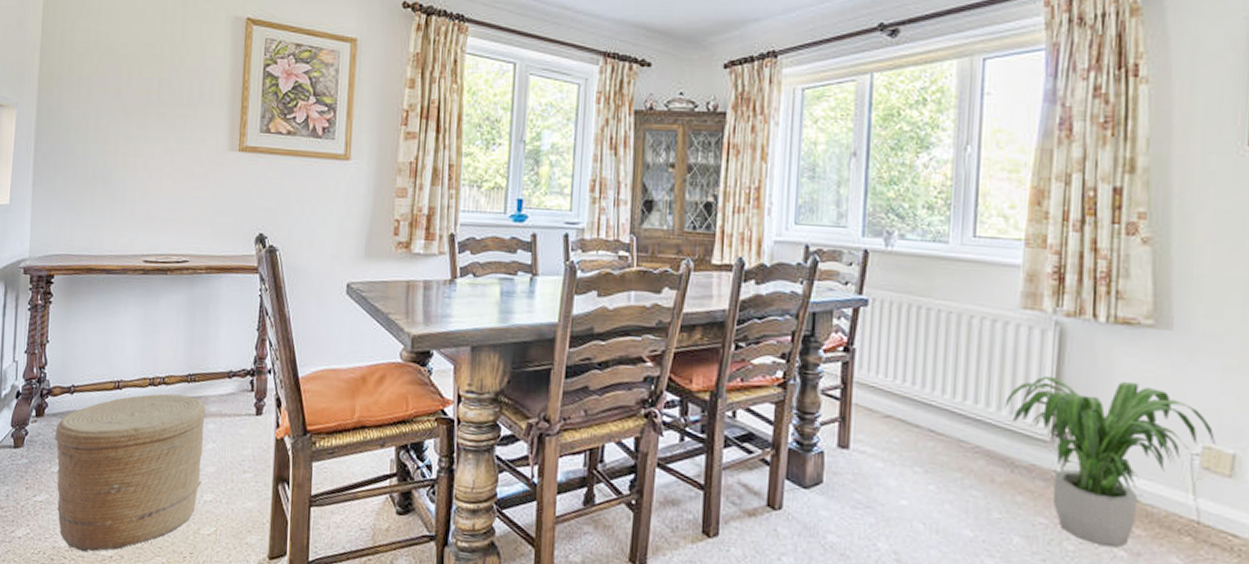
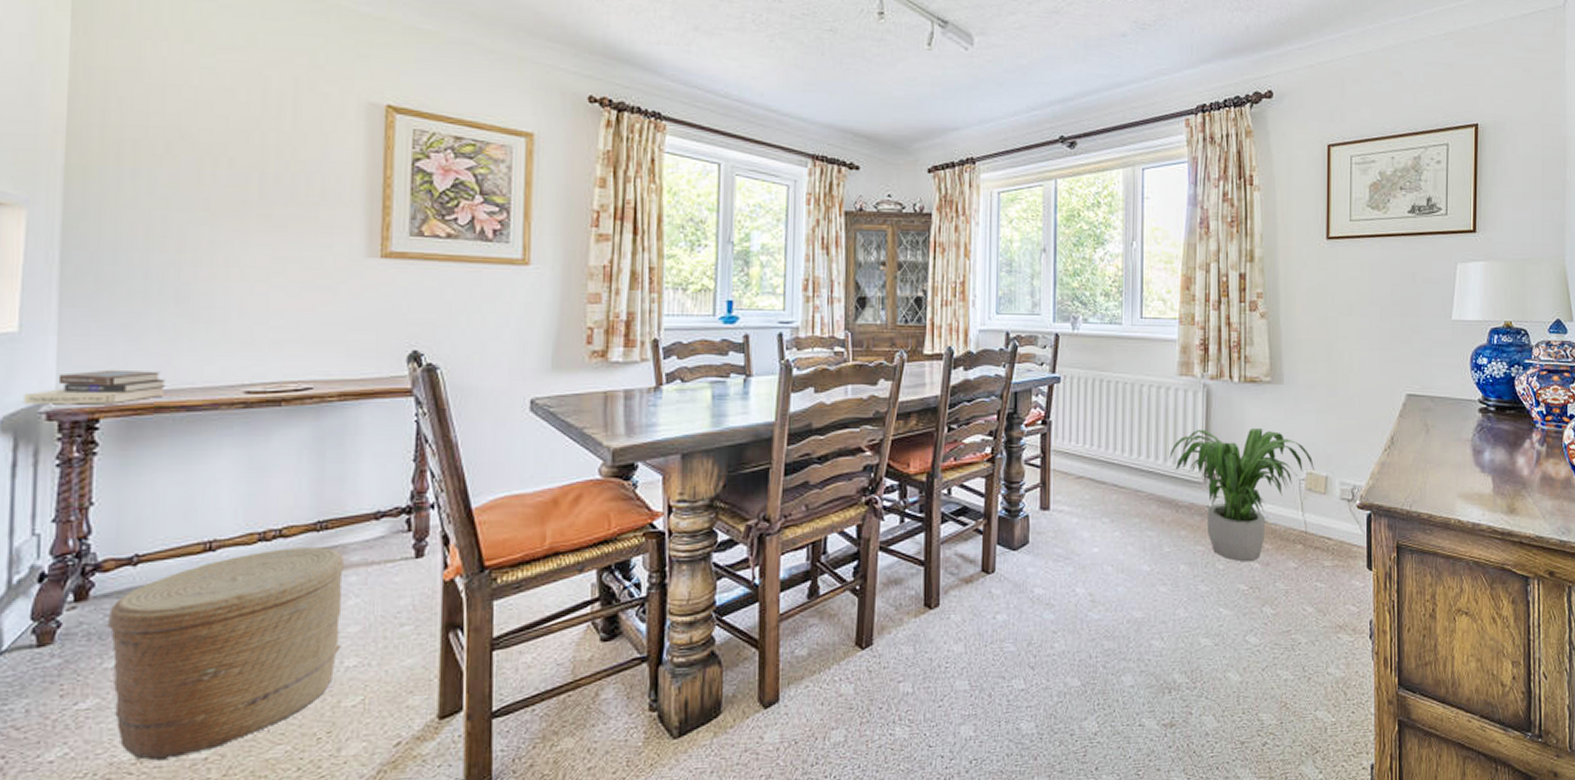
books: none [11,236,94,265] -> present [23,369,165,405]

